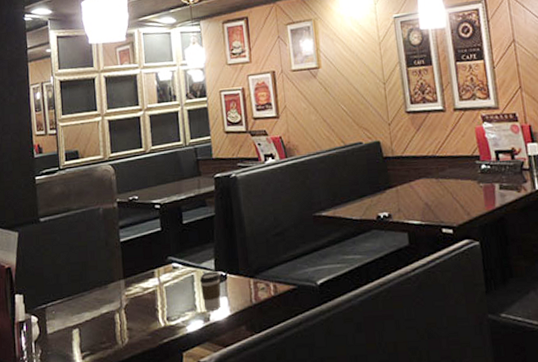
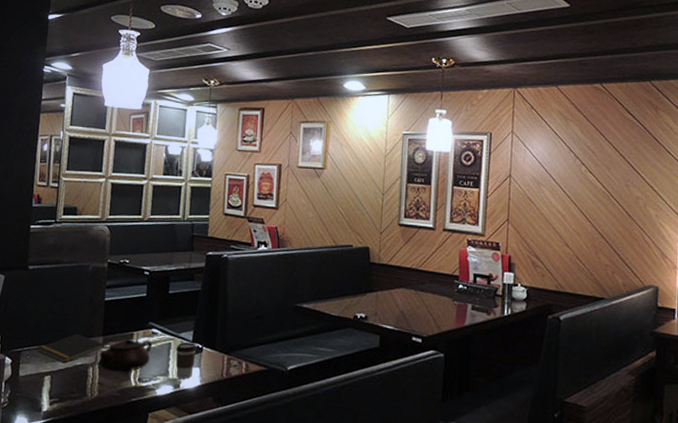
notepad: none [61,280,128,313] -> present [37,333,105,363]
teapot: none [124,275,176,314] -> present [99,338,153,373]

